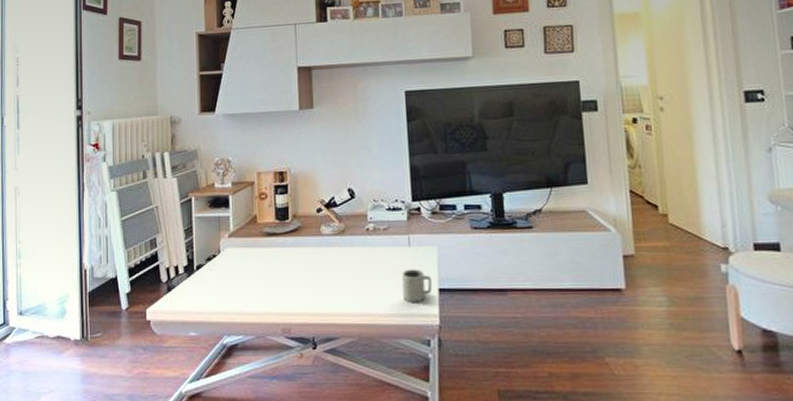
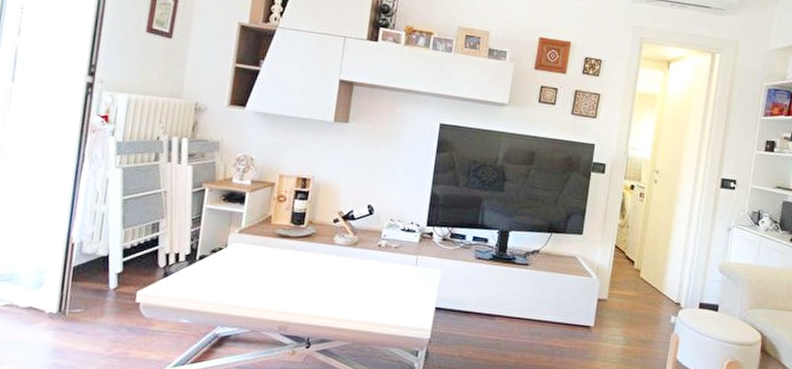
cup: present [402,269,433,303] -> none [401,286,431,318]

